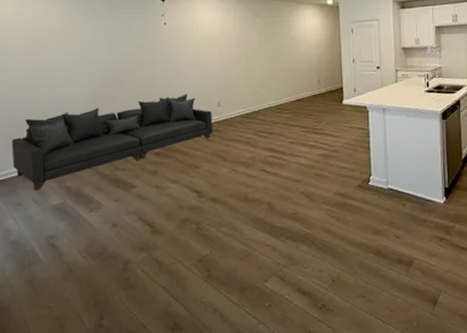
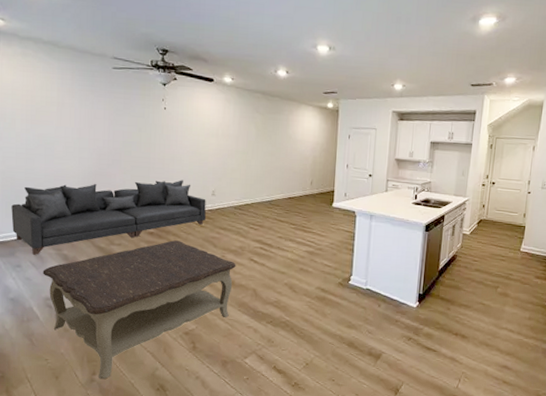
coffee table: none [45,158,248,324] -> present [42,240,236,379]

